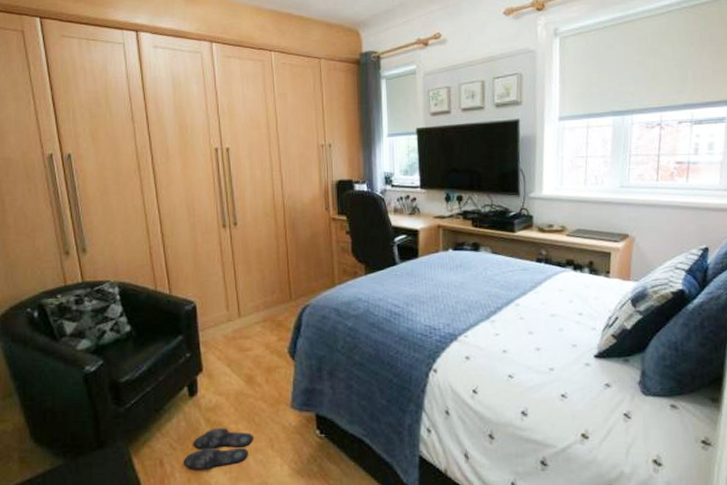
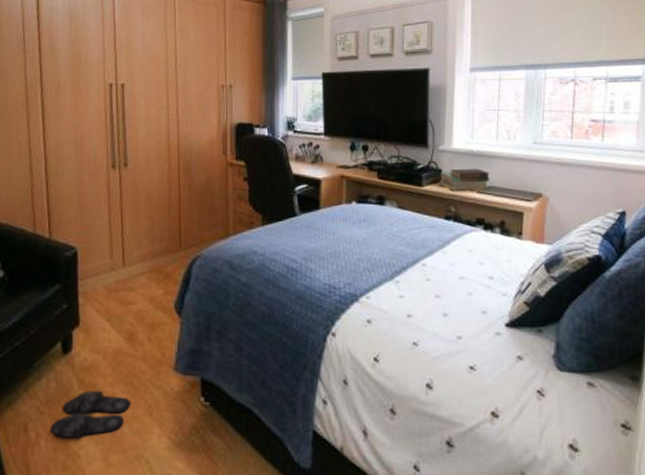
books: none [531,213,579,236] -> present [440,168,490,192]

